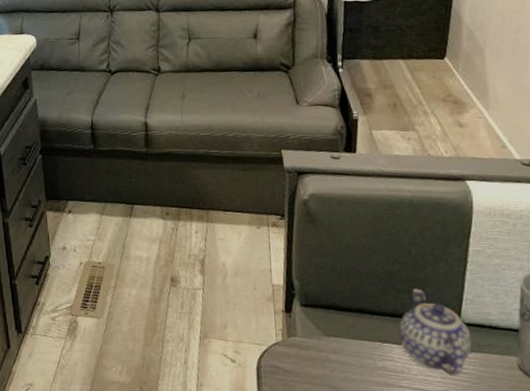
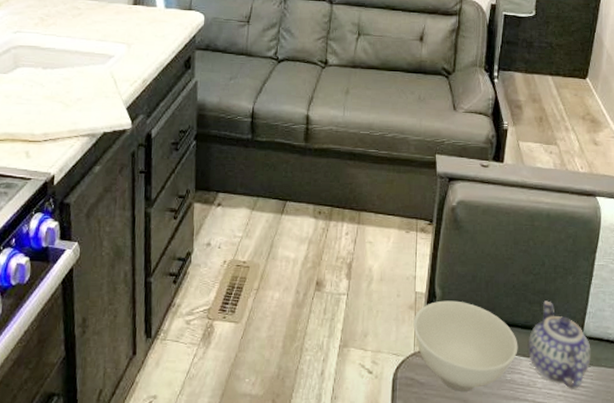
bowl: none [273,291,388,378] -> present [413,300,518,391]

